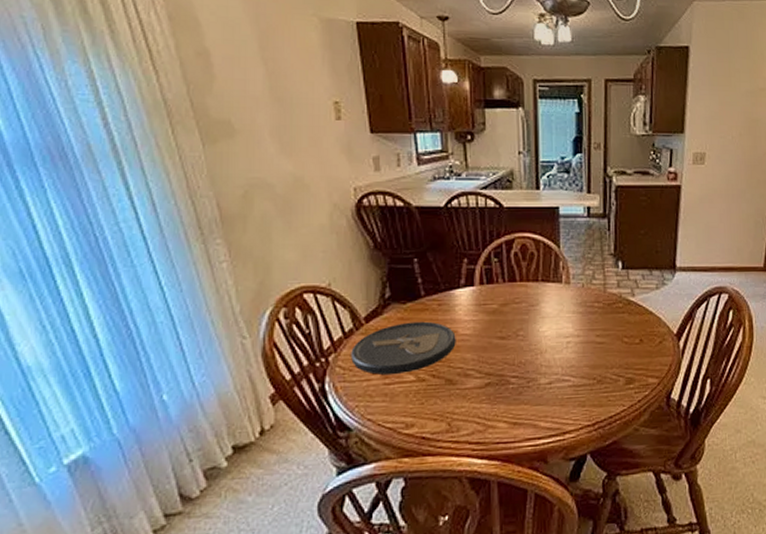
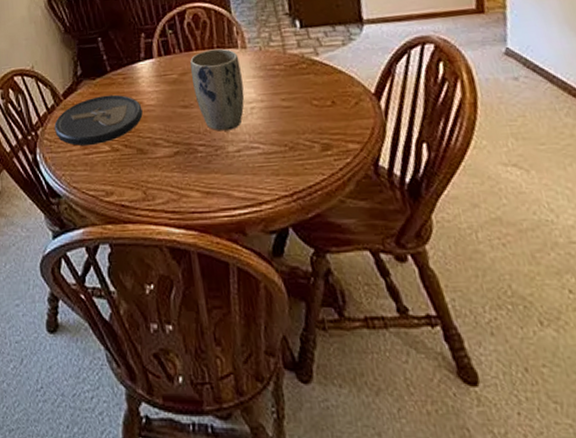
plant pot: none [513,282,562,364] -> present [190,48,245,131]

